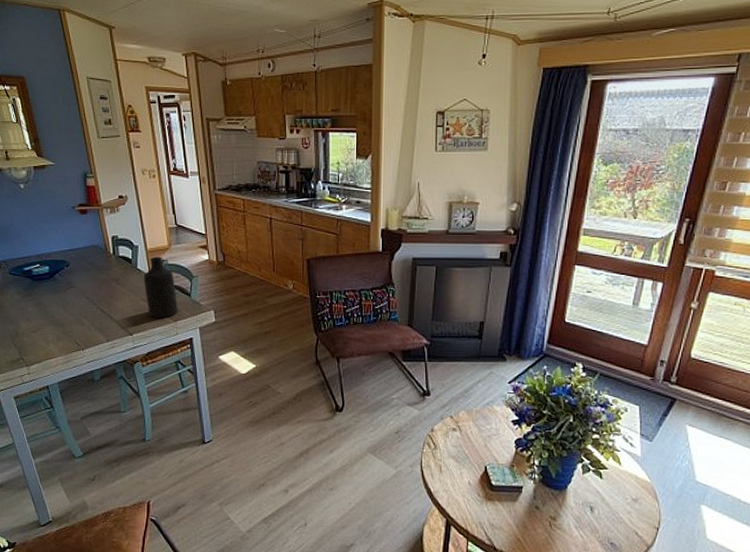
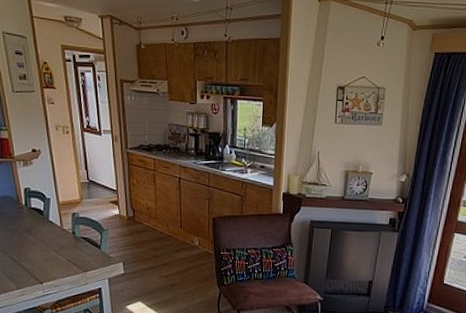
bottle: present [143,256,178,318] -> none [54,209,88,269]

